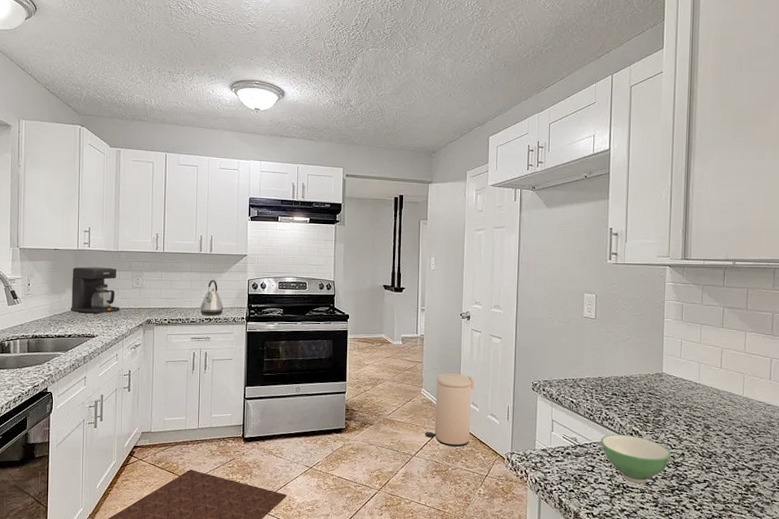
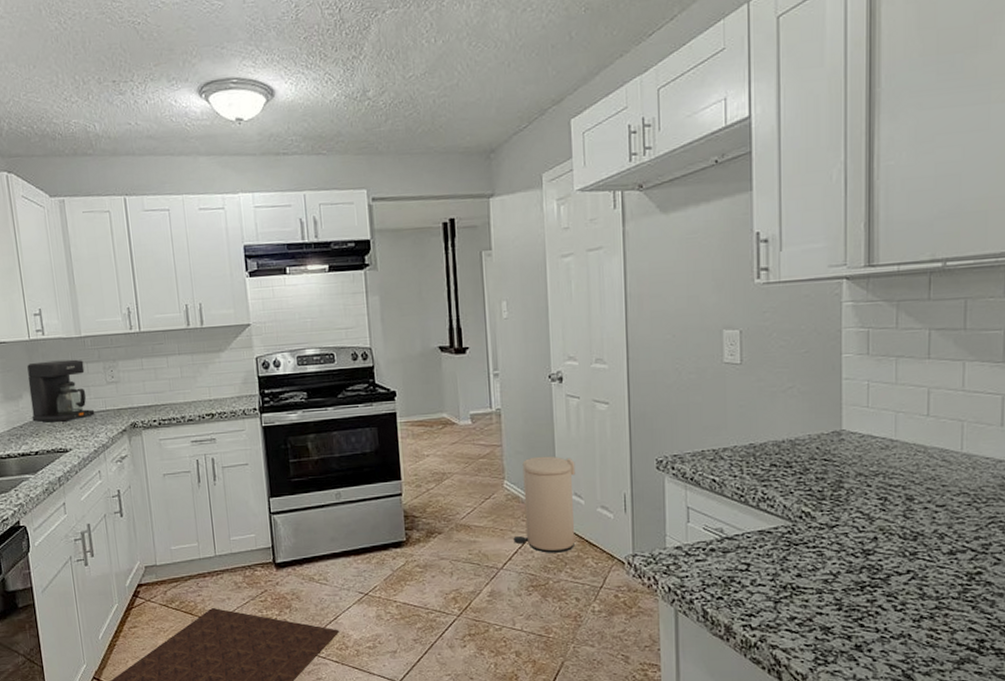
kettle: present [200,280,224,317] -> none [197,362,229,411]
bowl: present [600,434,671,484] -> none [756,518,859,582]

